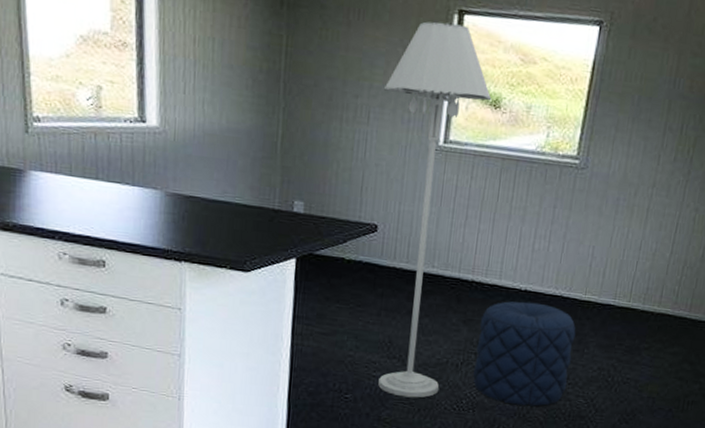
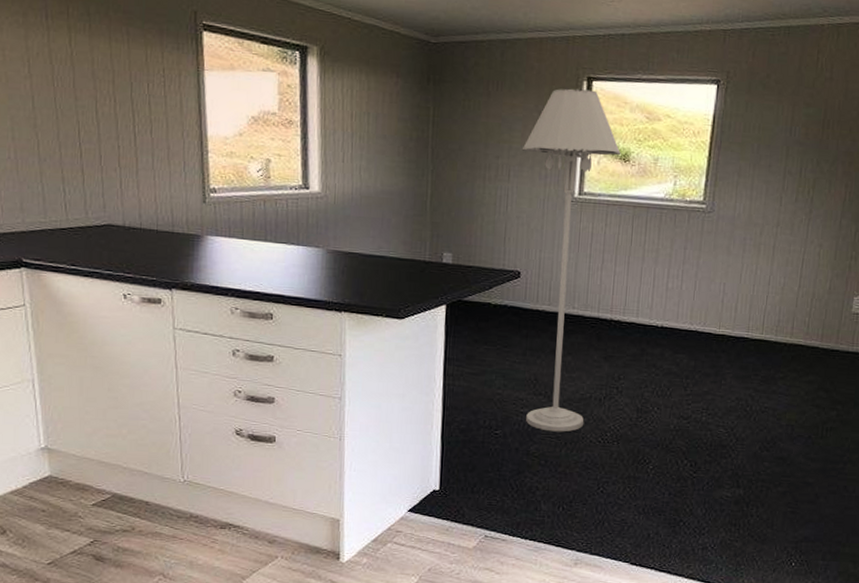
pouf: present [473,301,576,407] -> none [616,337,713,437]

